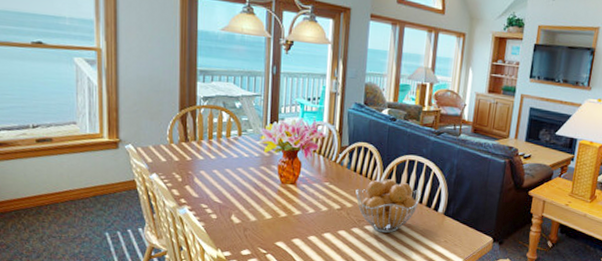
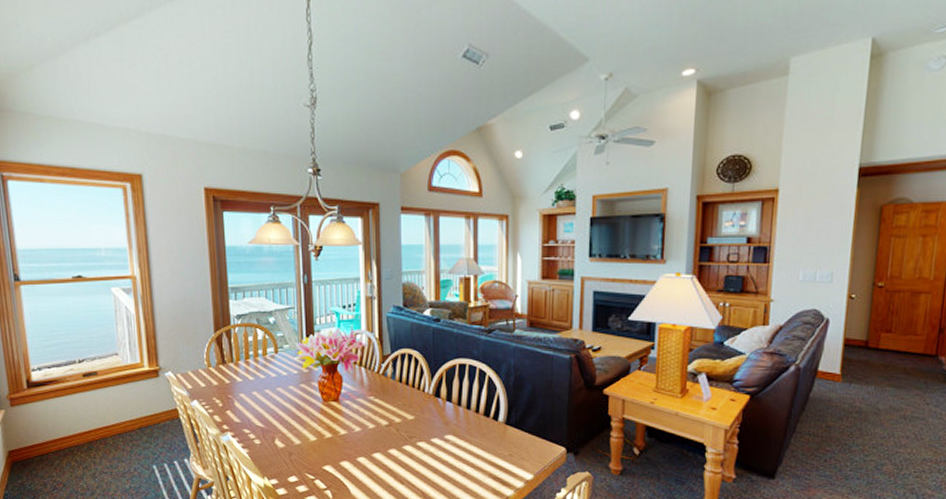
fruit basket: present [355,179,421,234] -> none [403,388,477,450]

